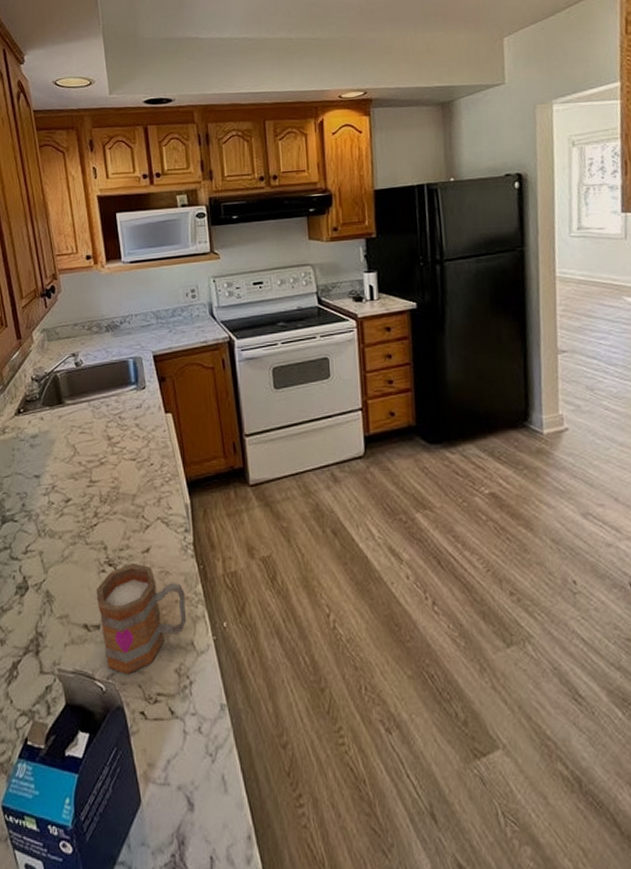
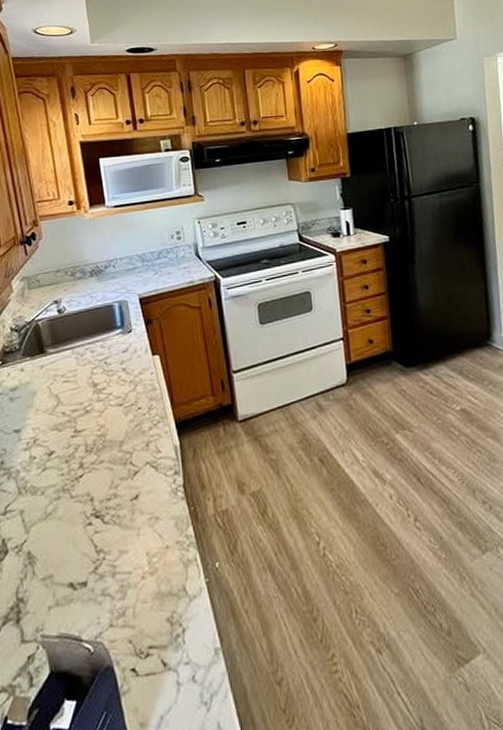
mug: present [96,562,187,675] -> none [82,511,178,632]

